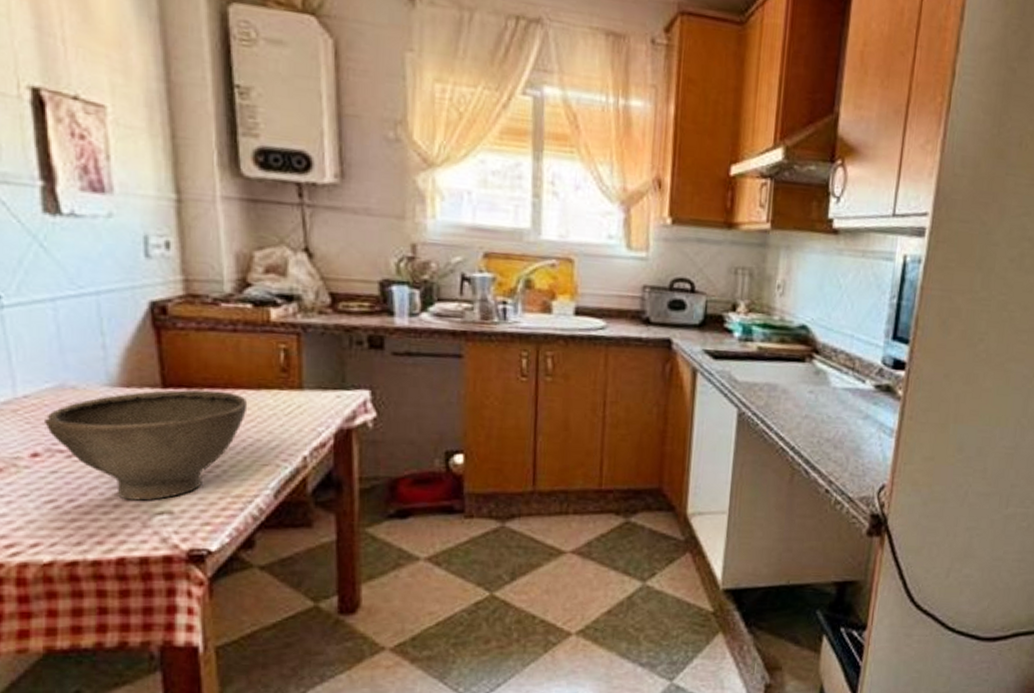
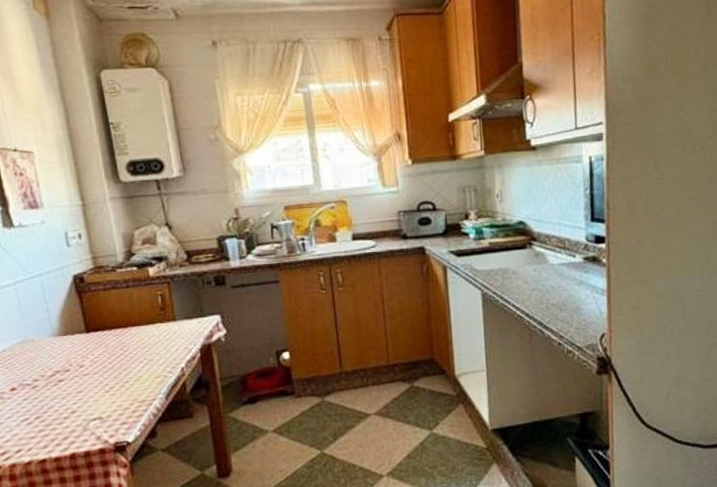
bowl: present [43,389,248,501] -> none [16,329,142,413]

